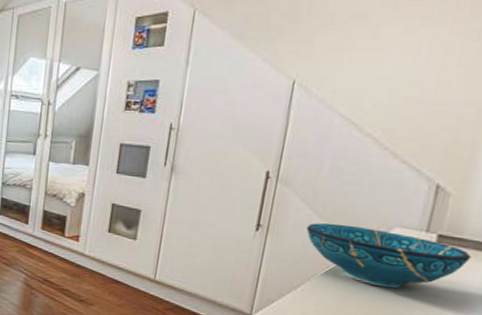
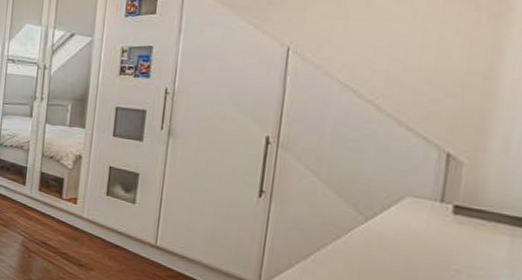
decorative bowl: present [306,223,471,288] -> none [312,190,493,261]

